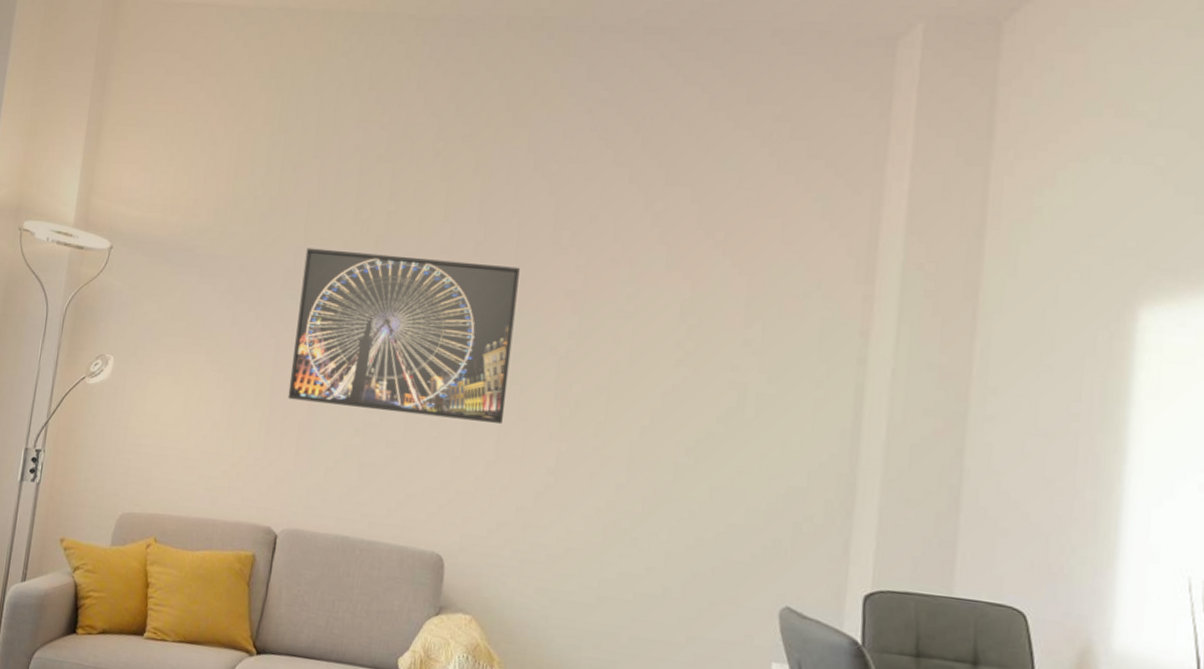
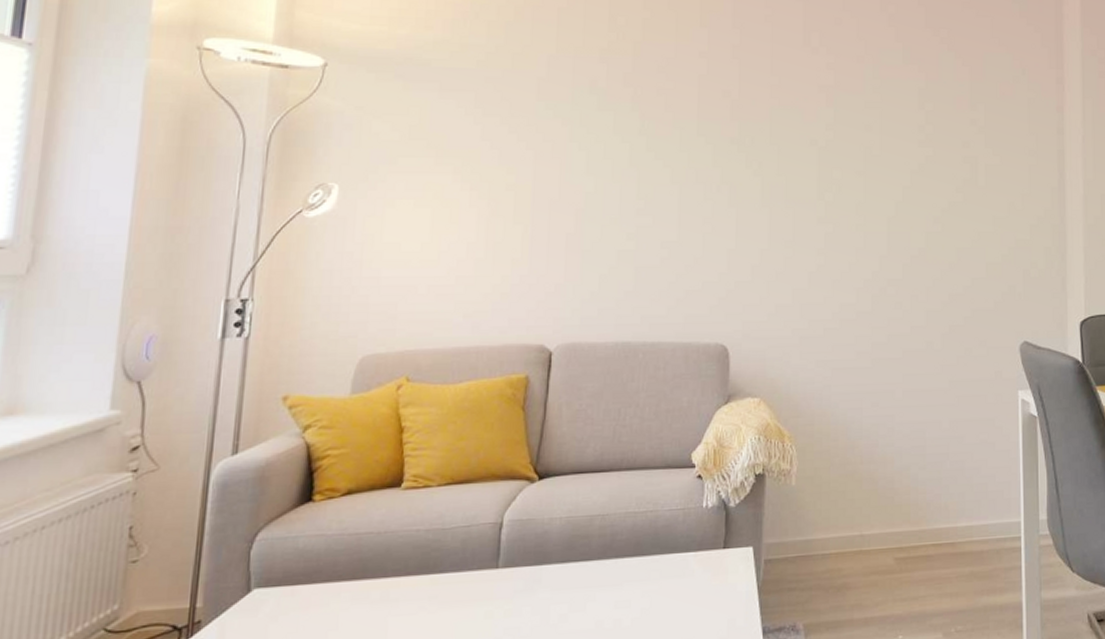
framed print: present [288,248,520,425] -> none [552,57,776,214]

